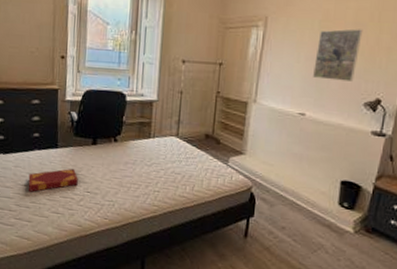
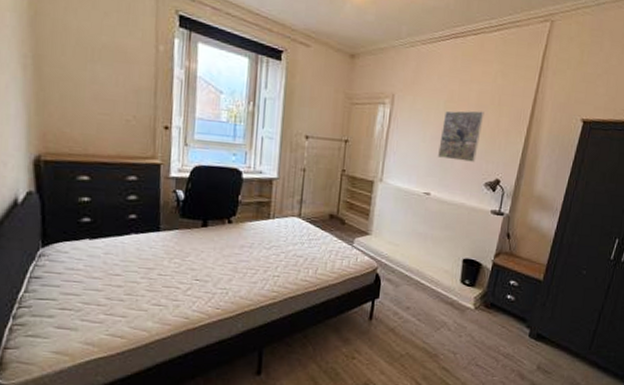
hardback book: present [28,168,78,192] -> none [122,253,185,283]

